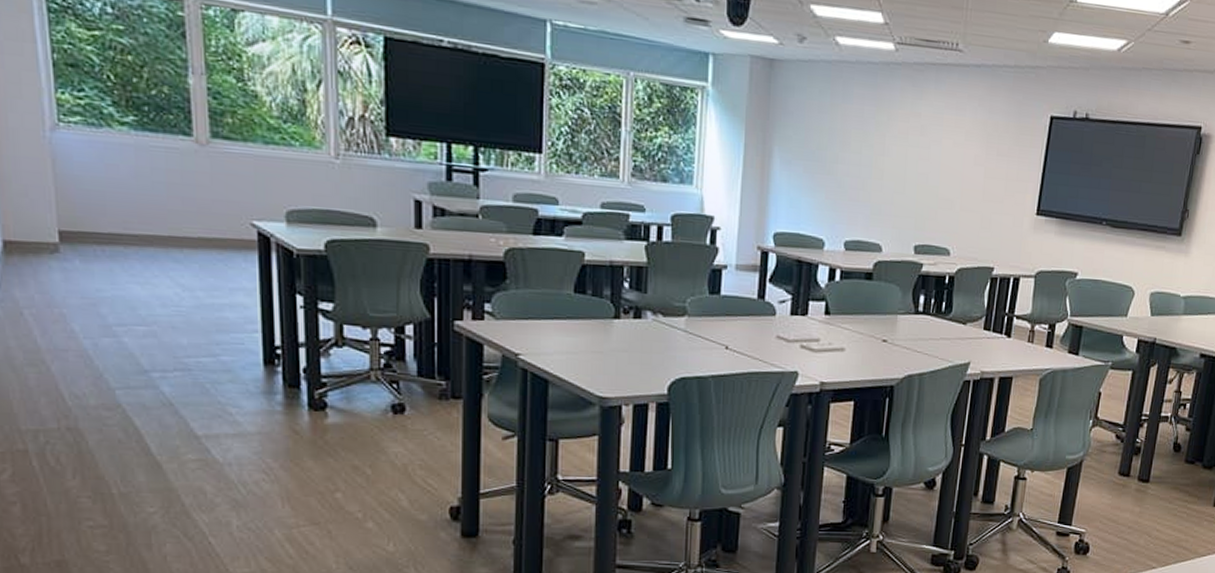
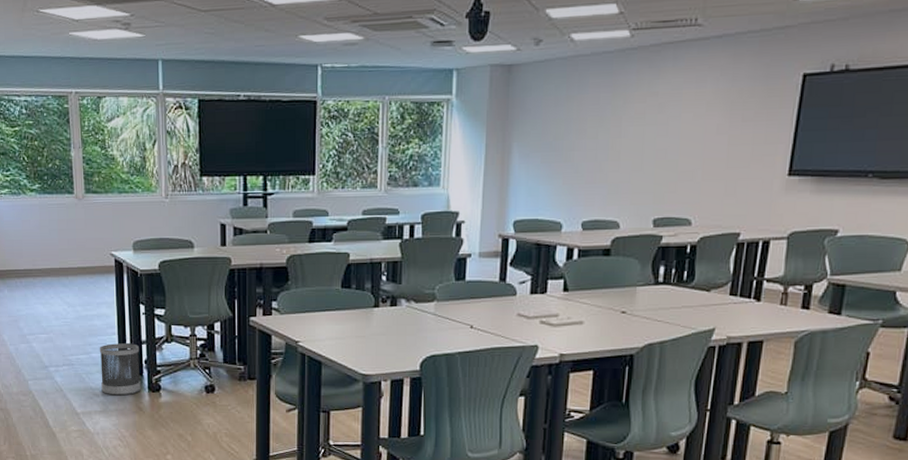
wastebasket: none [232,344,297,414] -> present [99,343,141,396]

